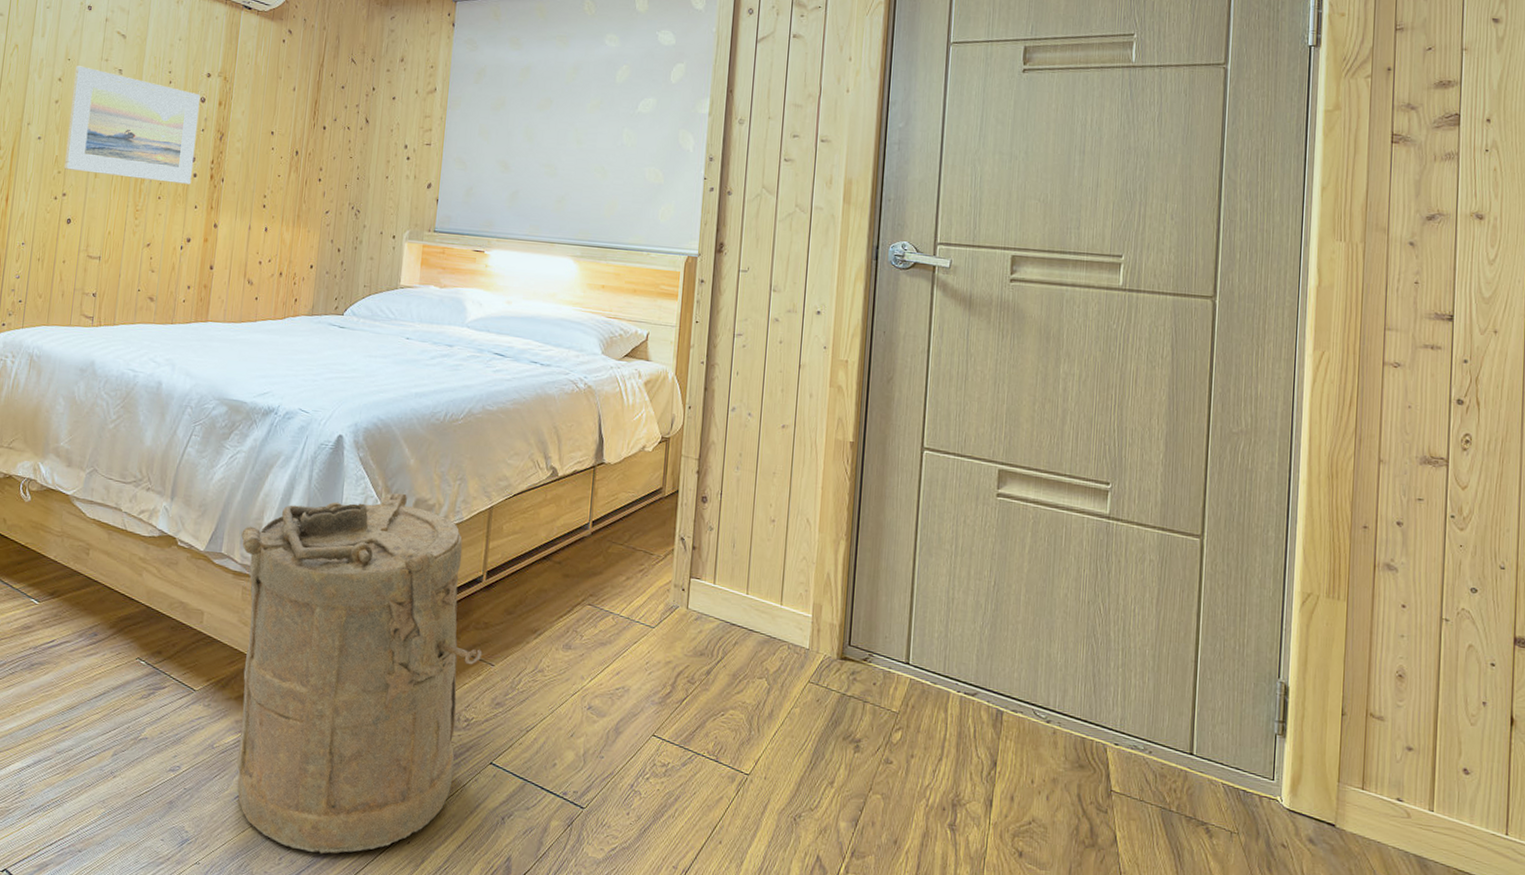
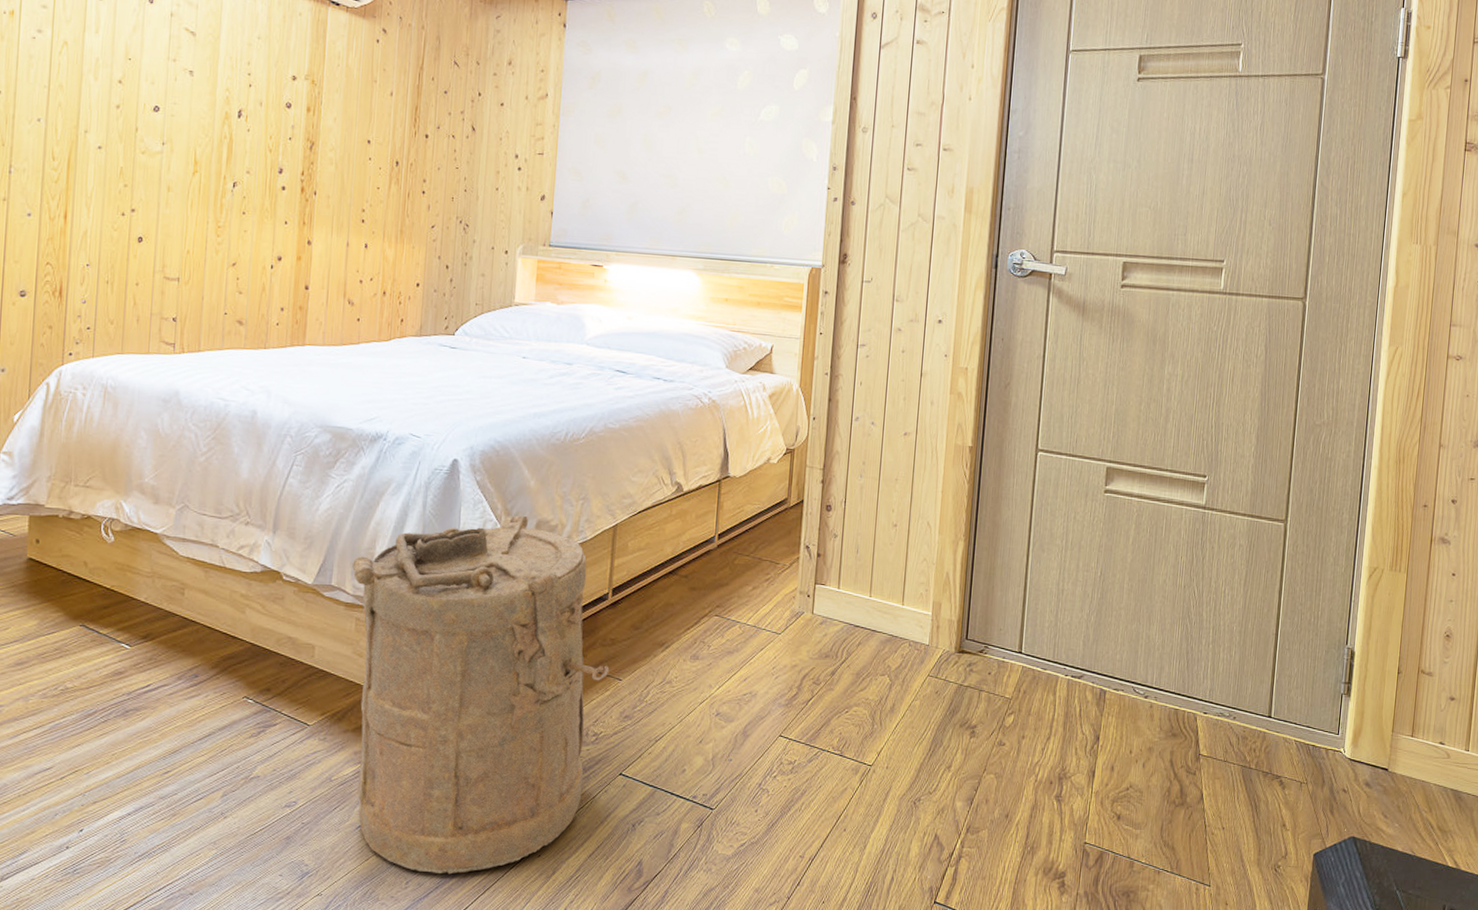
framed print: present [63,66,201,184] -> none [130,66,286,198]

